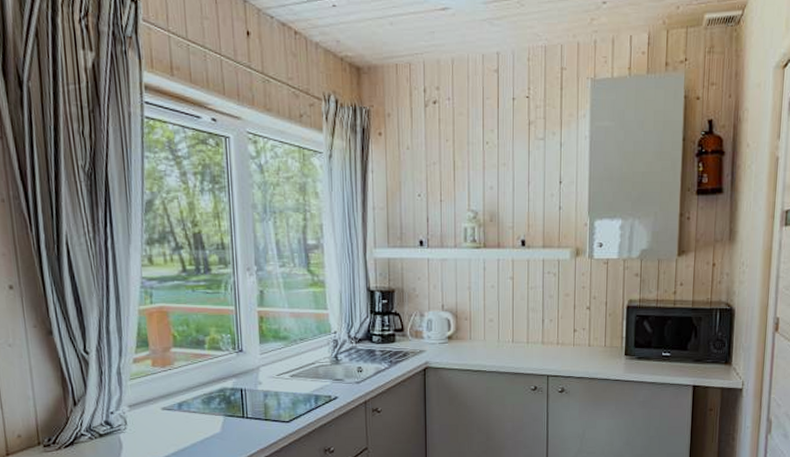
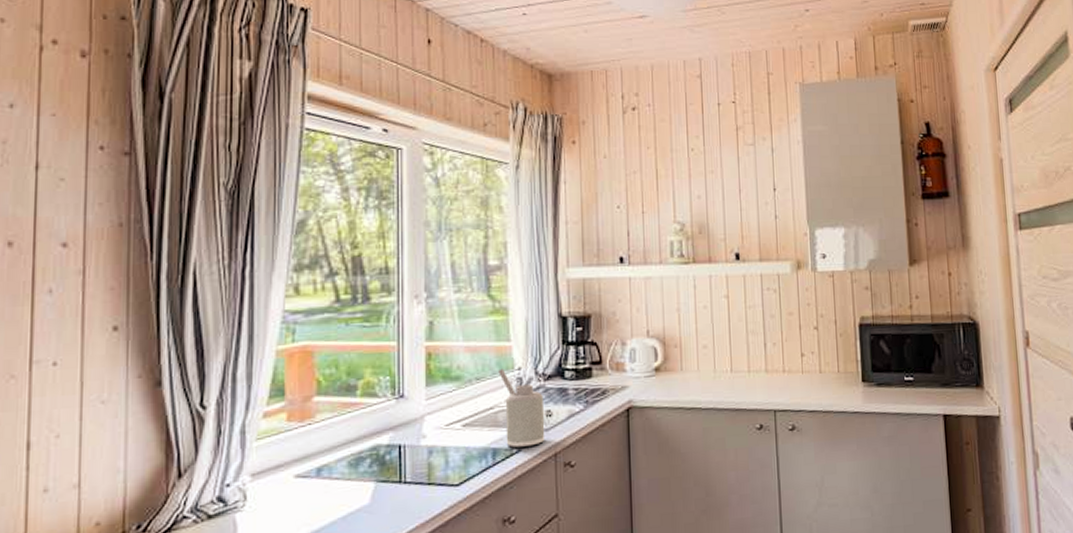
soap dispenser: none [318,332,357,396] -> present [498,368,545,449]

